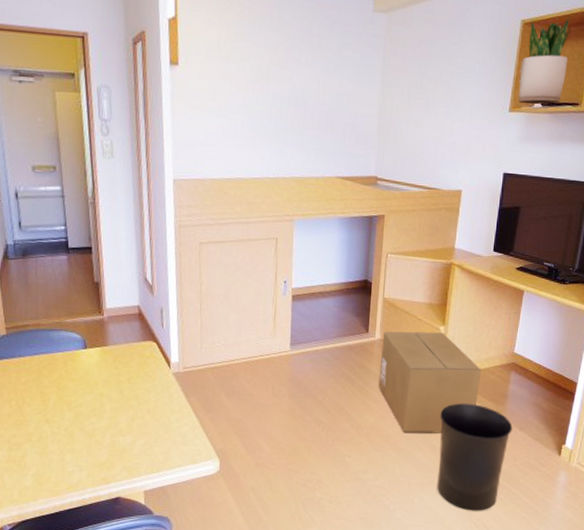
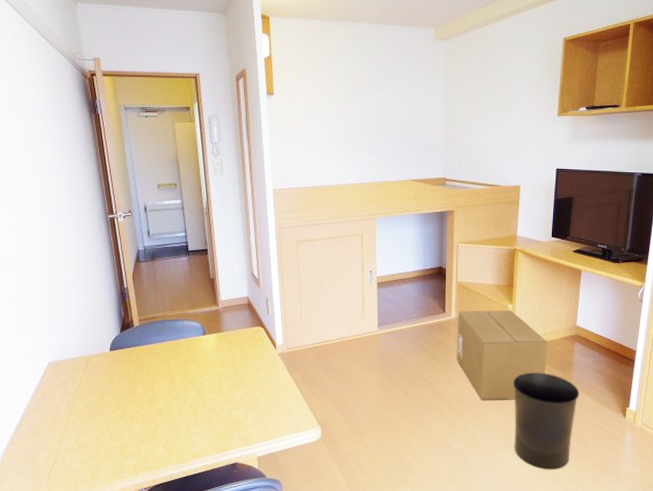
planter: present [518,17,571,105] -> none [565,33,607,109]

